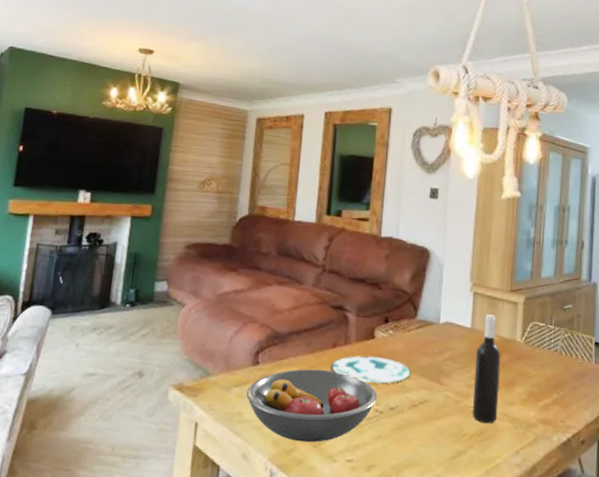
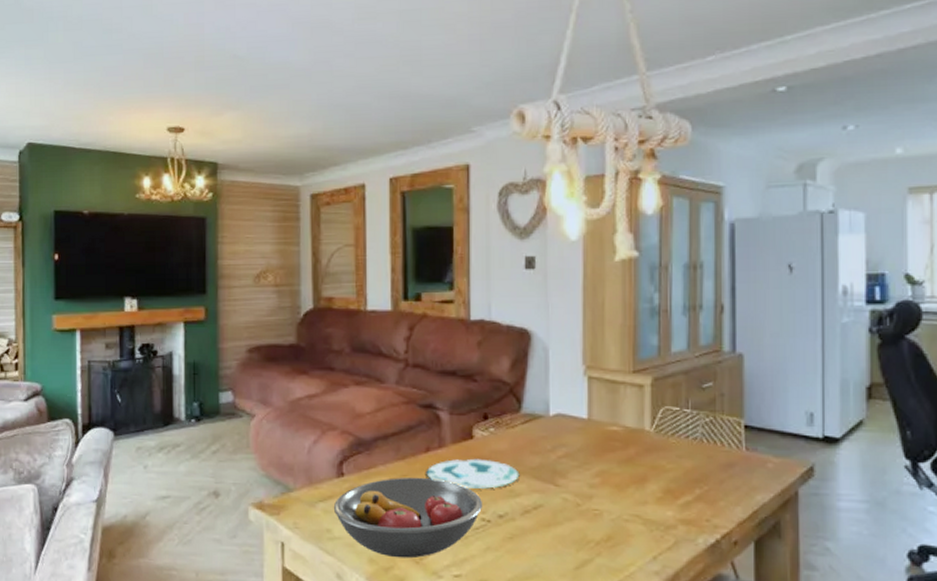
wine bottle: present [472,314,501,424] -> none [595,401,628,528]

